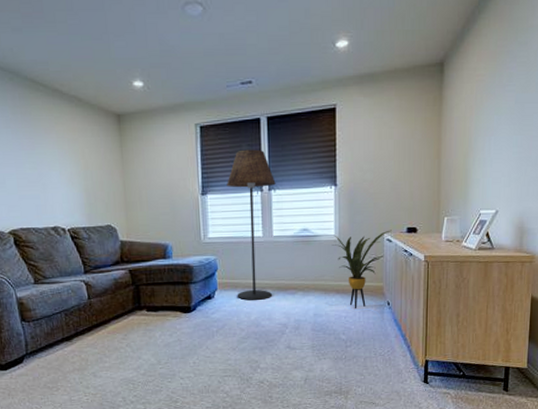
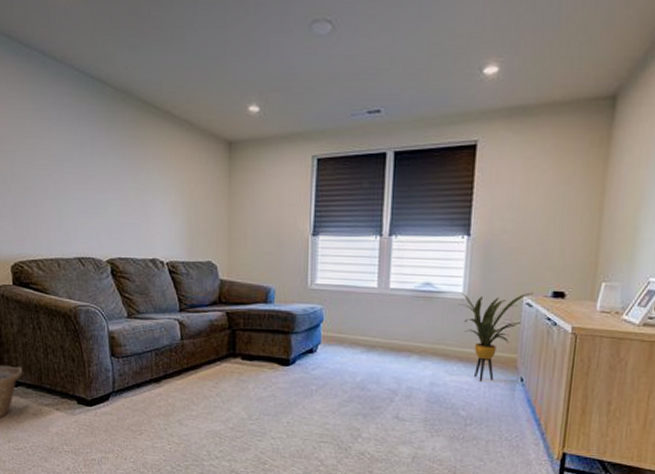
floor lamp: present [227,149,276,300] -> none [342,187,398,360]

